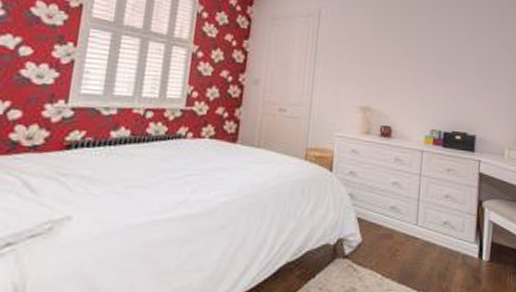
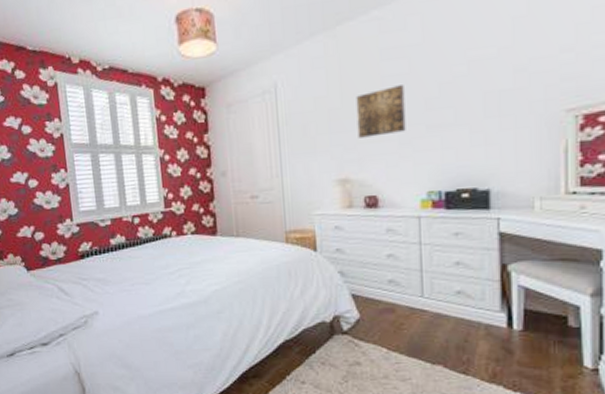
wall art: none [382,36,423,76] -> present [356,85,406,138]

